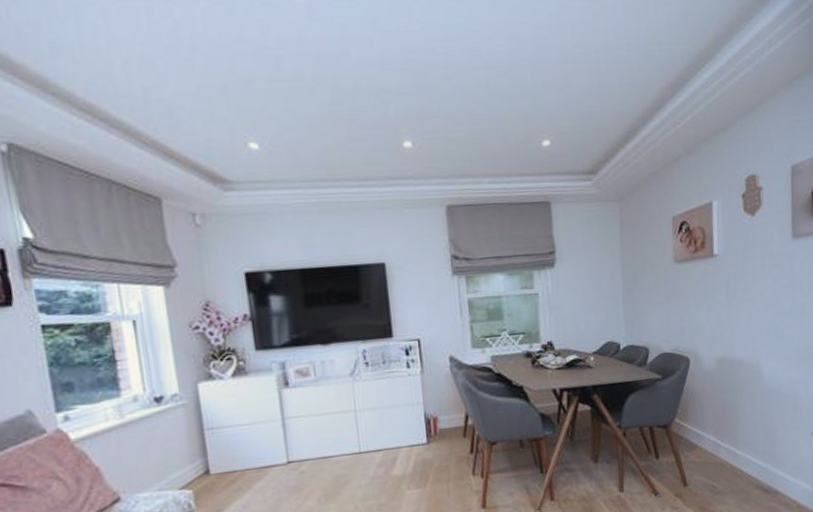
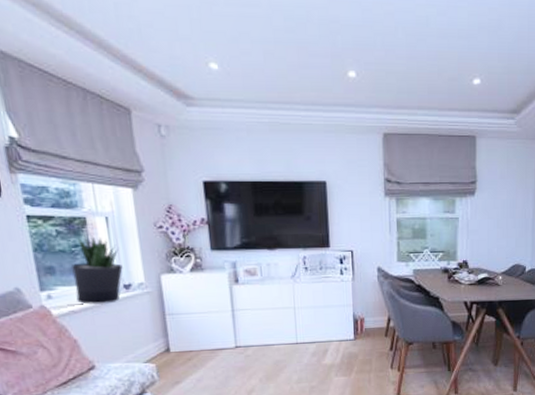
planter: none [93,340,154,425] -> present [71,233,123,306]

